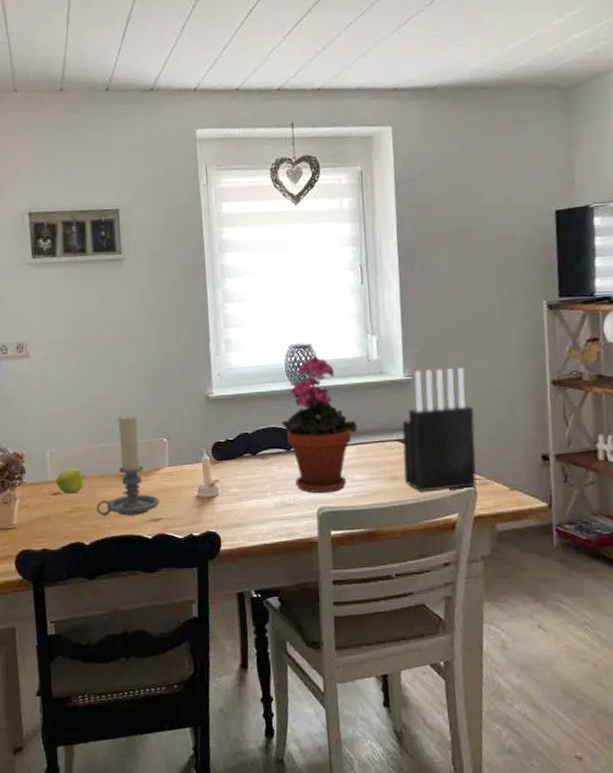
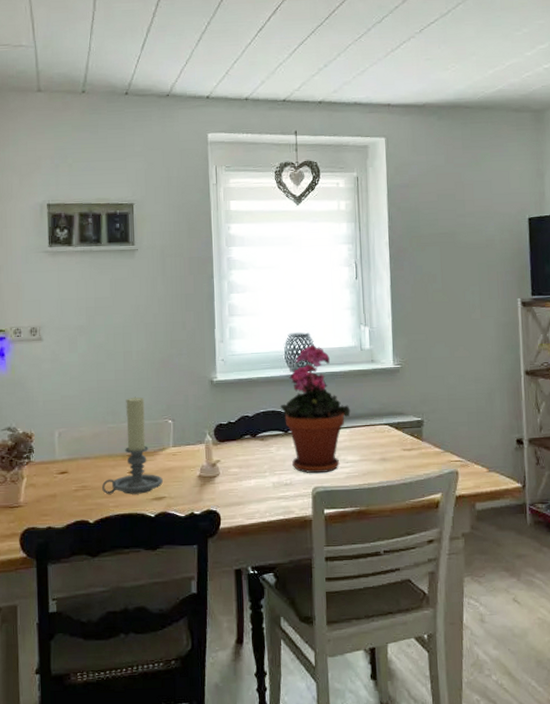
apple: present [56,467,85,494] -> none [64,447,92,473]
knife block: present [402,368,477,492] -> none [391,358,458,473]

